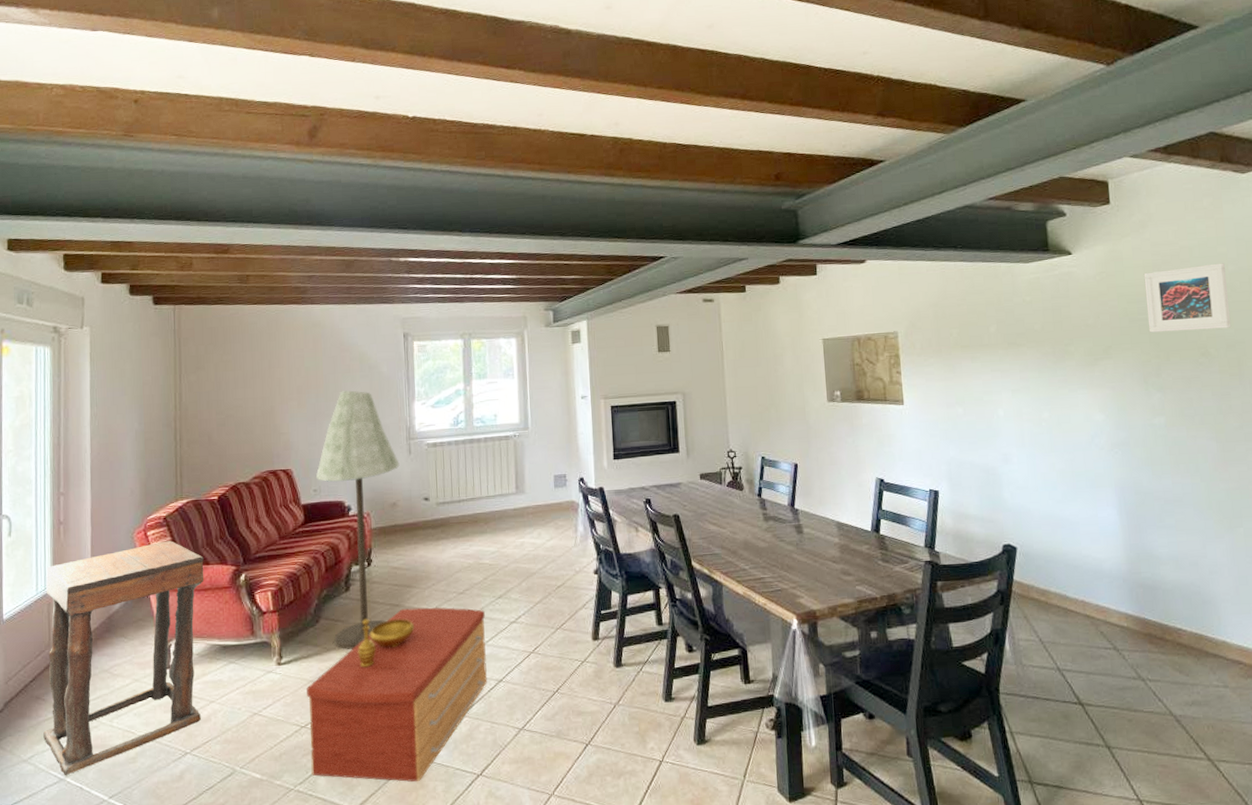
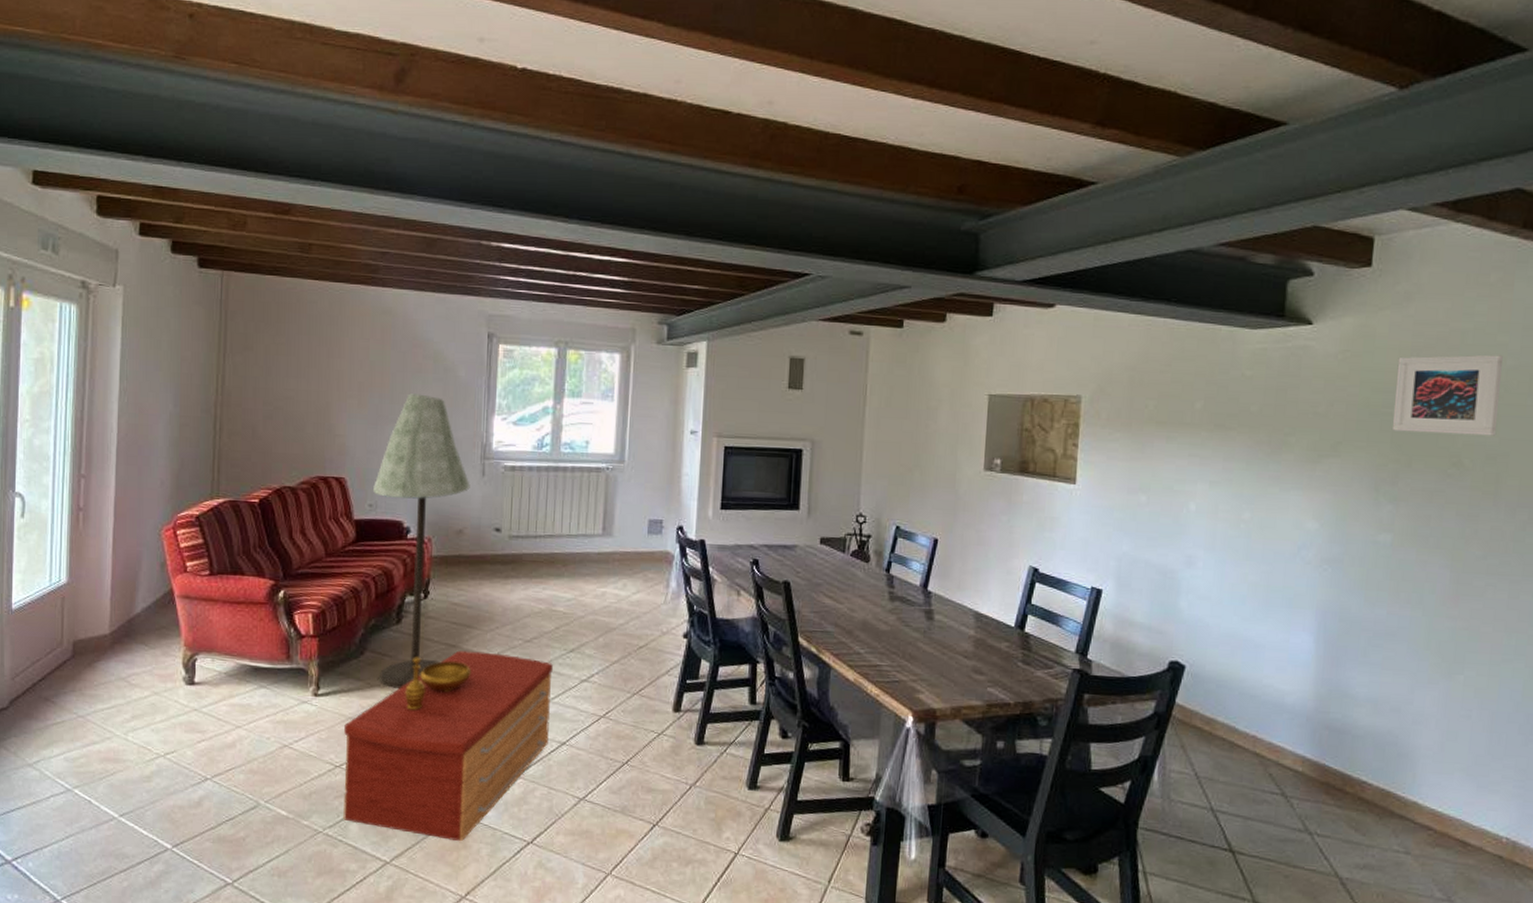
side table: present [43,541,204,775] -> none [51,543,239,786]

